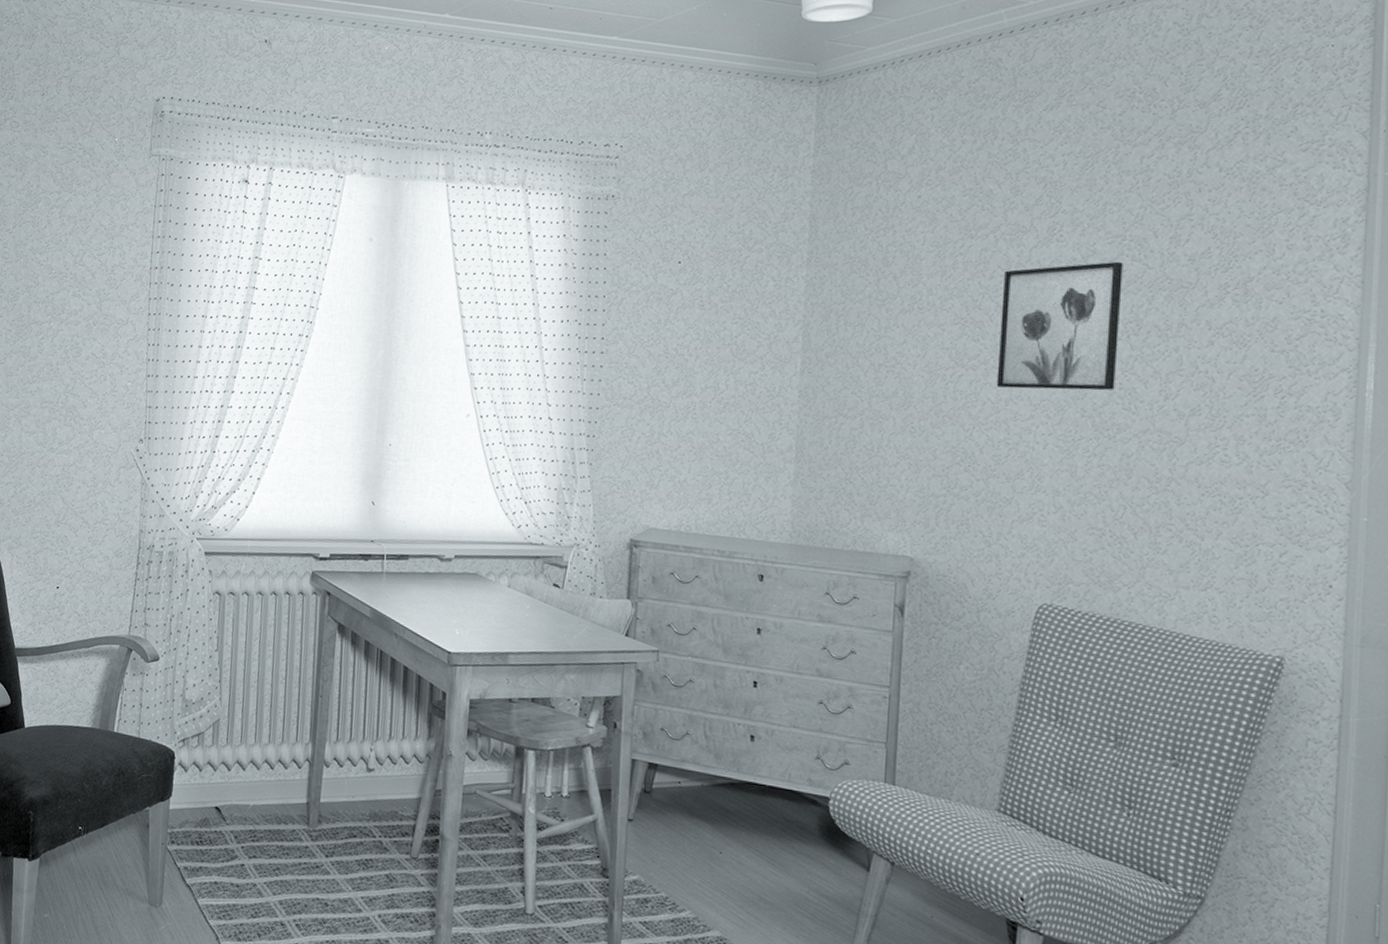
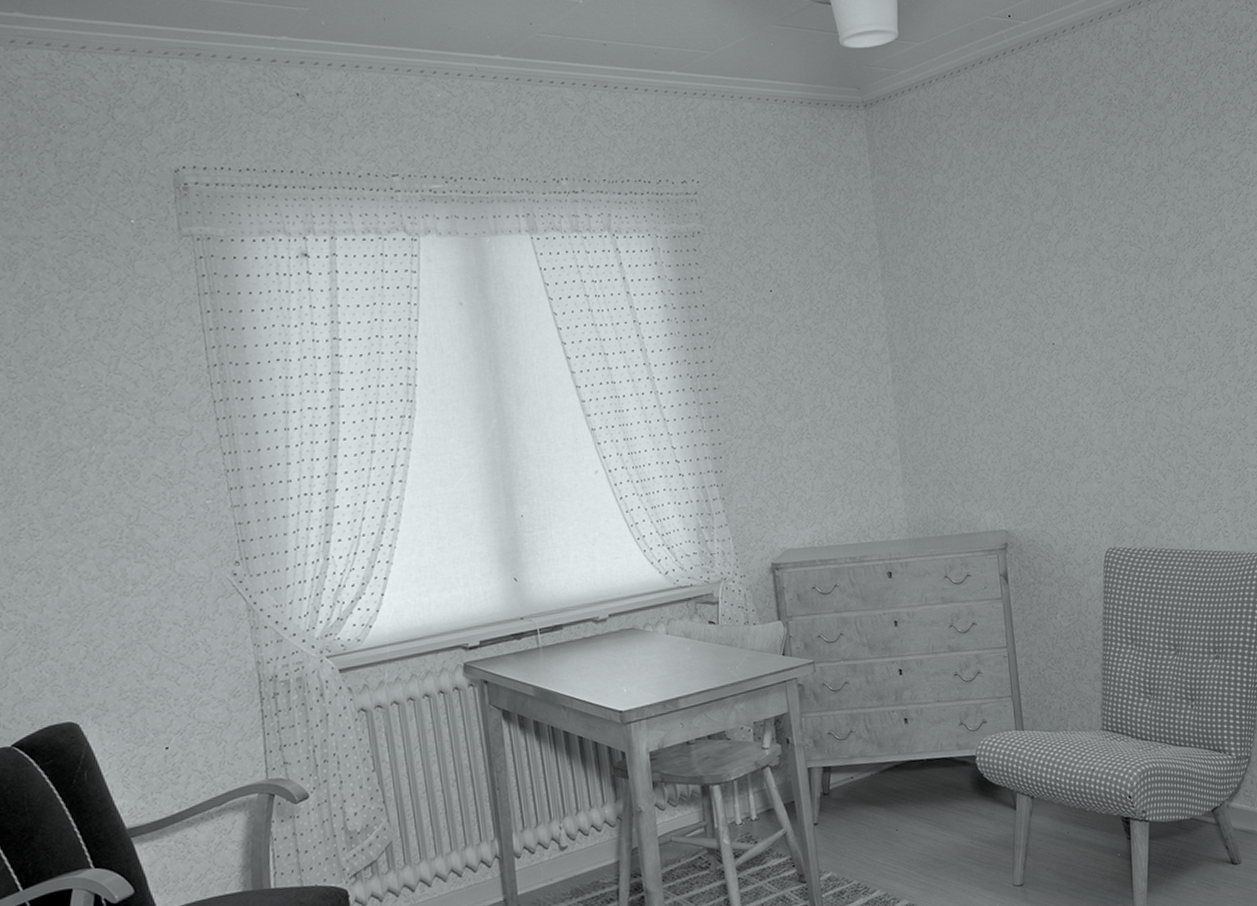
wall art: present [996,262,1123,391] -> none [1039,248,1133,369]

